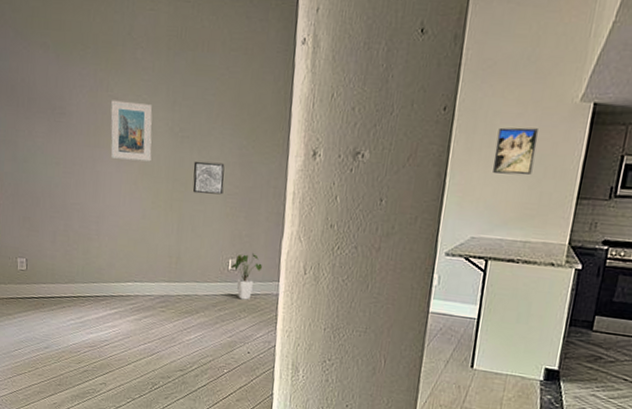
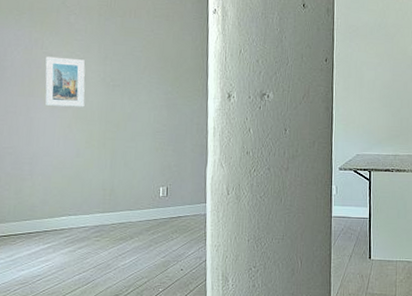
wall art: present [192,161,225,195] -> none [124,105,153,133]
house plant: present [232,252,262,300] -> none [163,180,190,222]
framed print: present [493,127,538,175] -> none [365,72,394,107]

